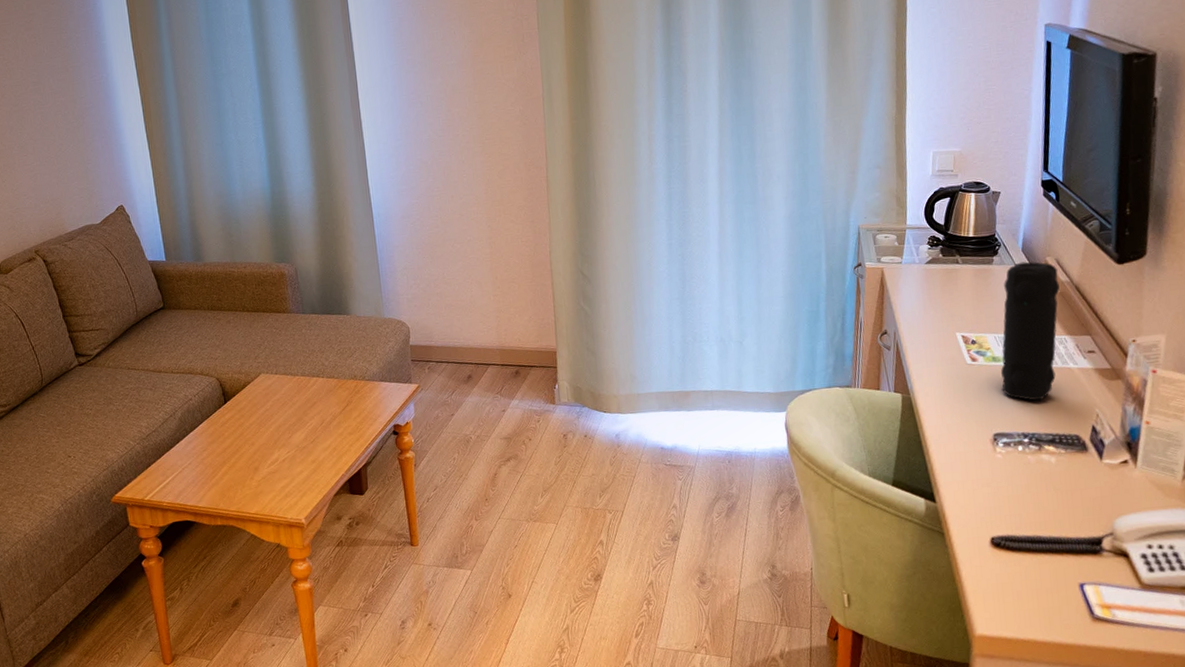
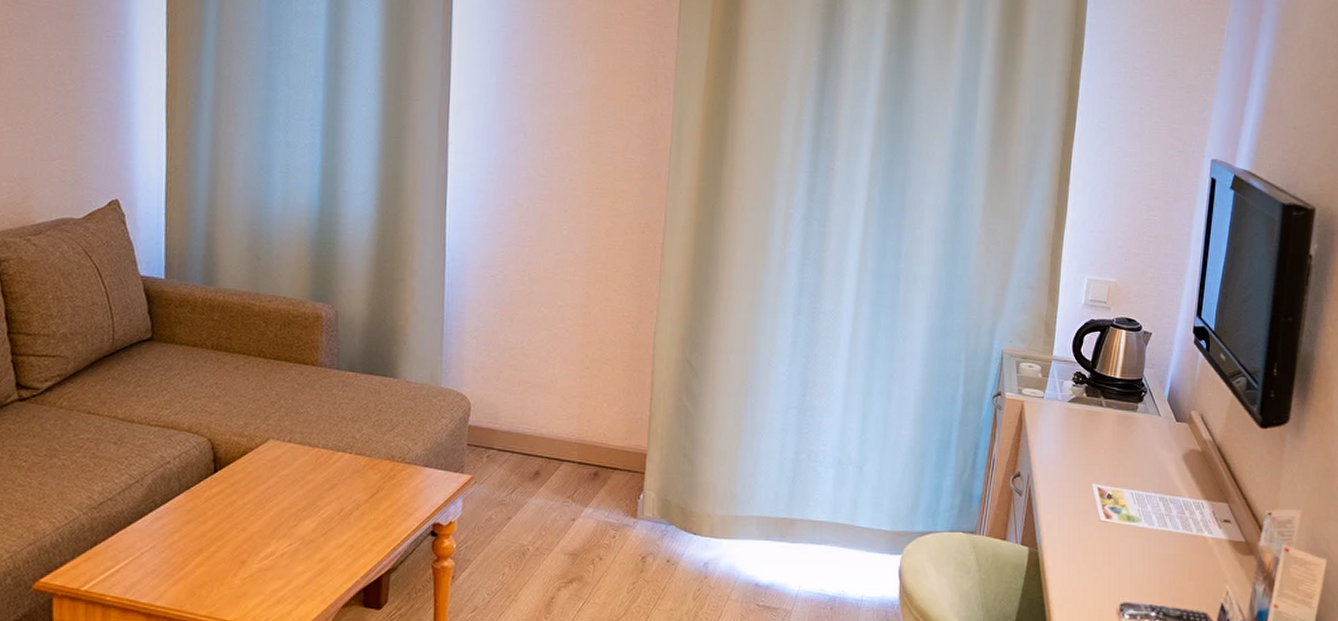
speaker: present [1001,261,1060,401] -> none [1133,413,1201,570]

